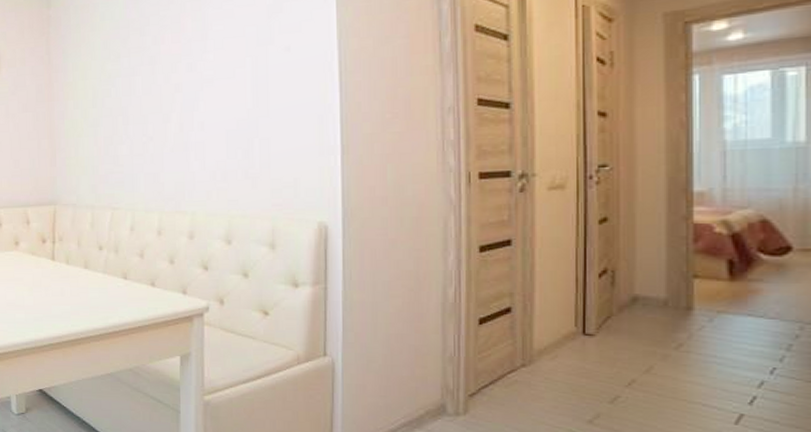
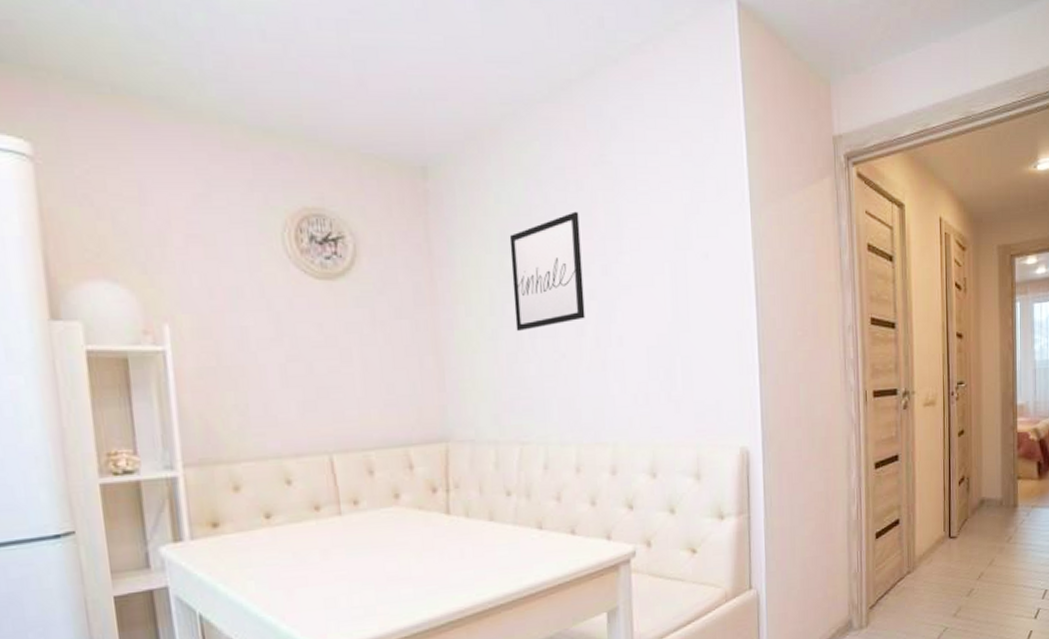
wall art: none [110,21,171,119] -> present [509,211,586,331]

